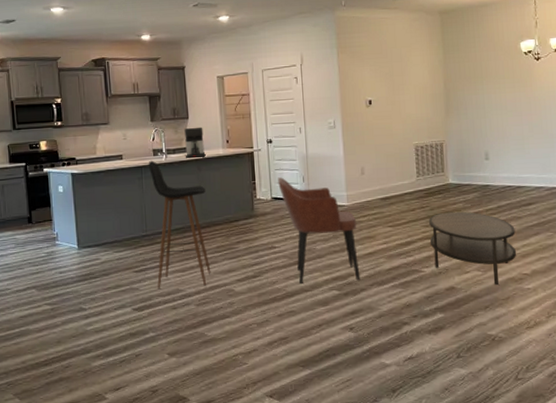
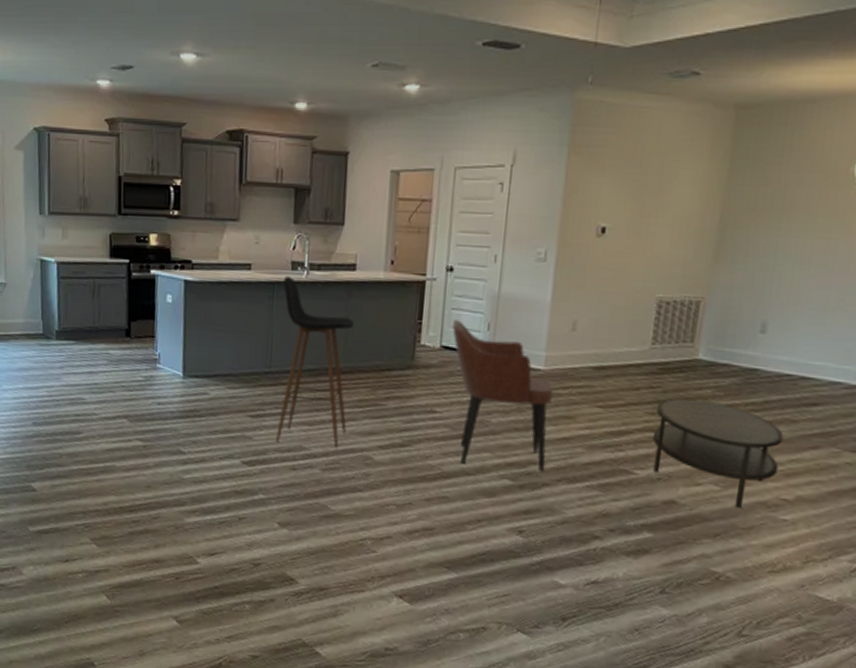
coffee maker: present [184,127,206,159] -> none [334,237,362,280]

